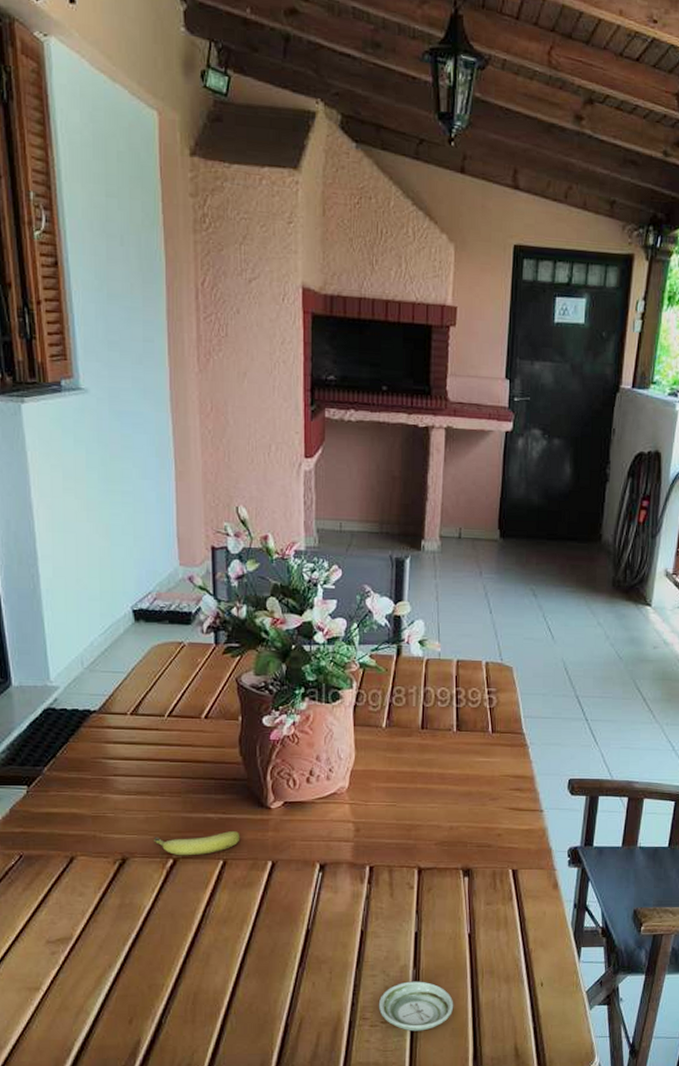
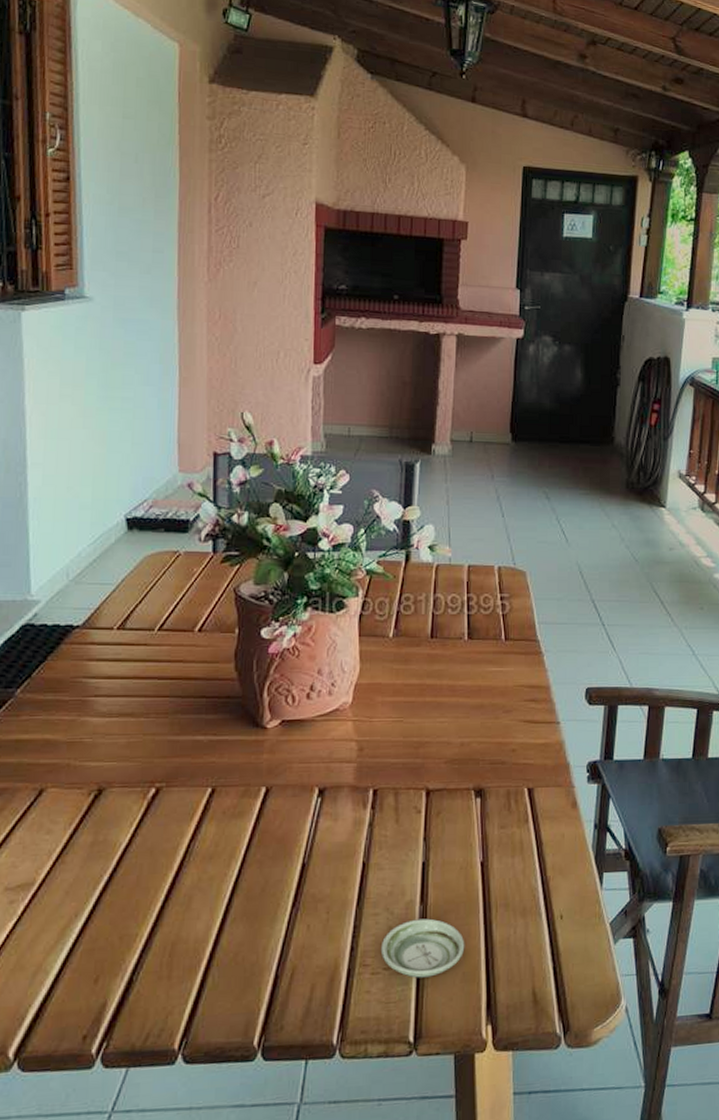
fruit: present [154,831,240,856] -> none [135,754,232,784]

